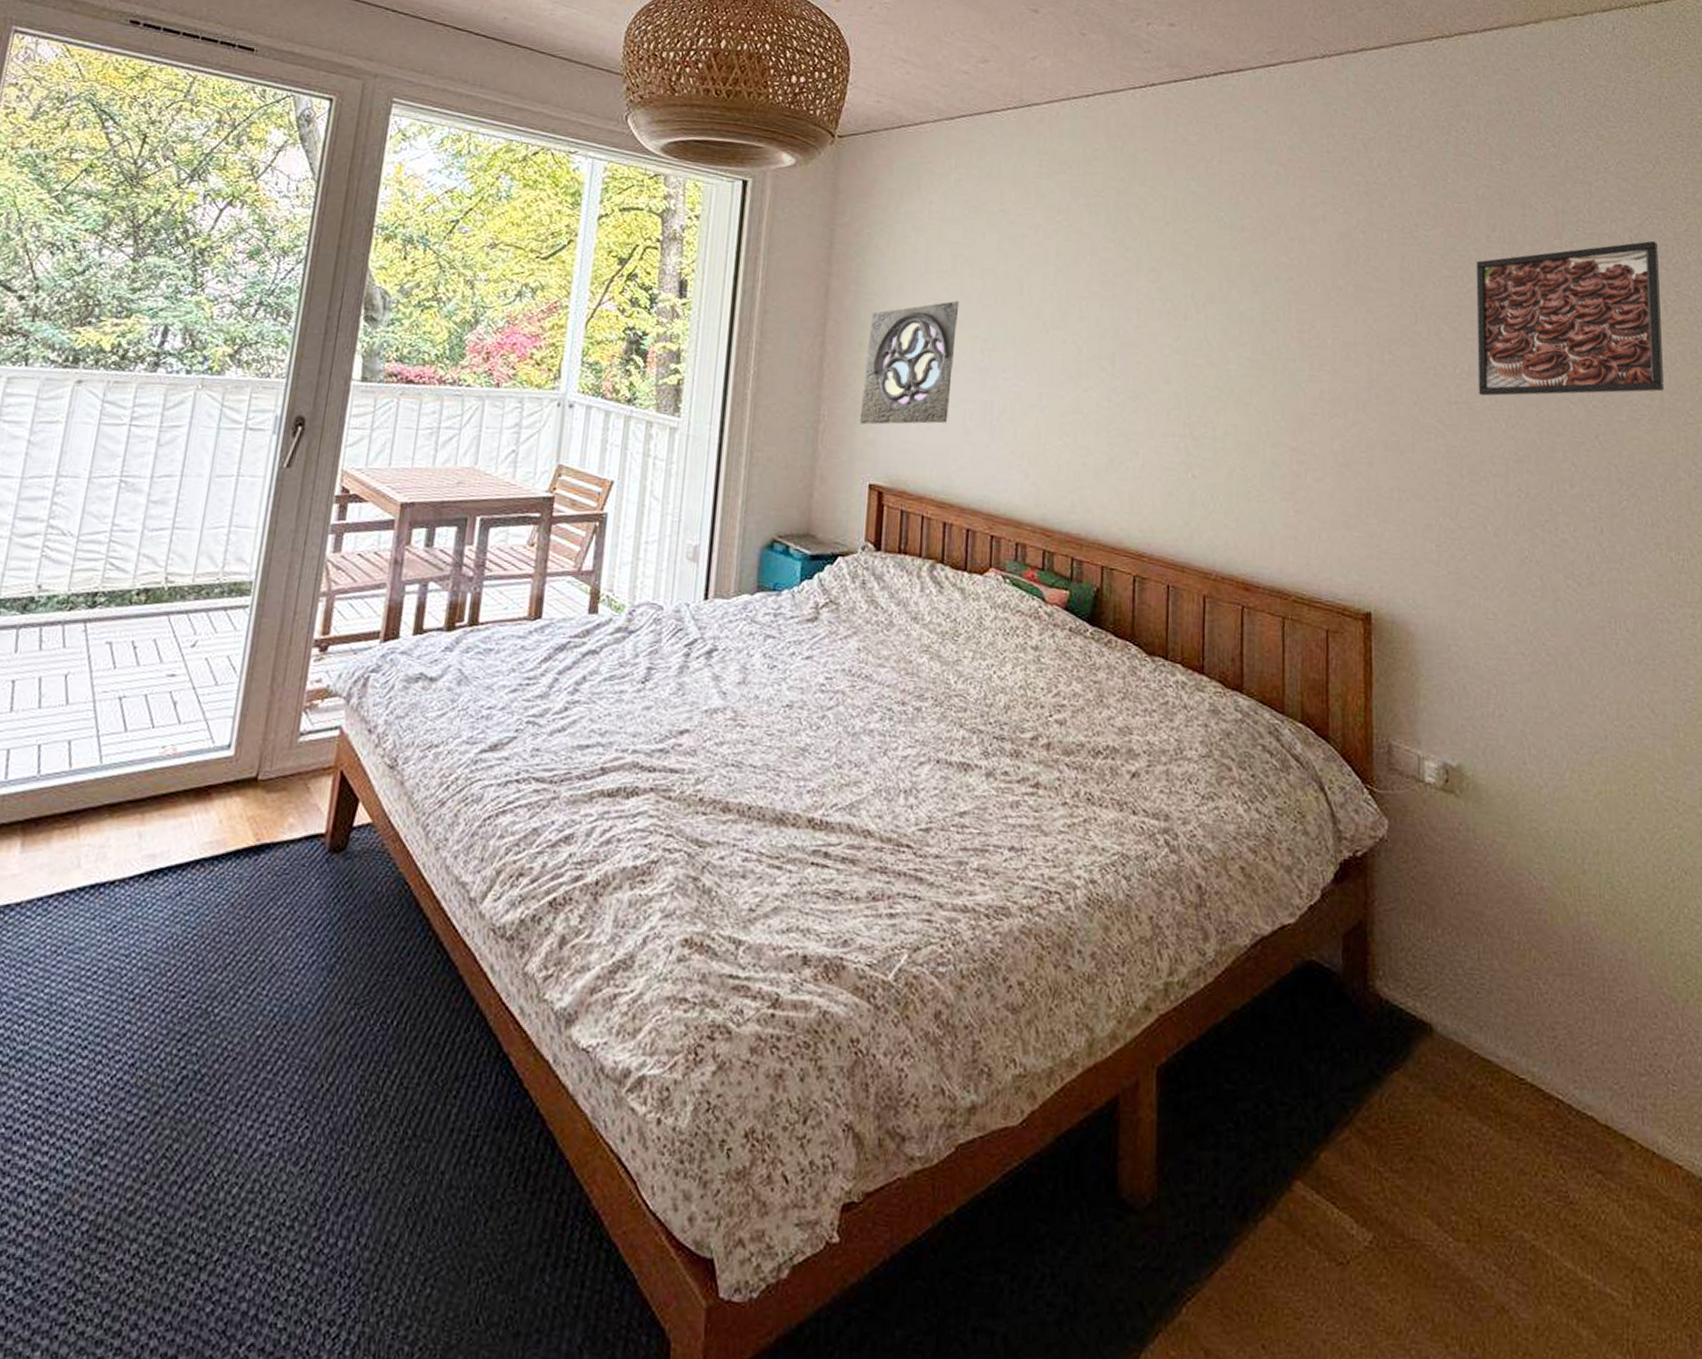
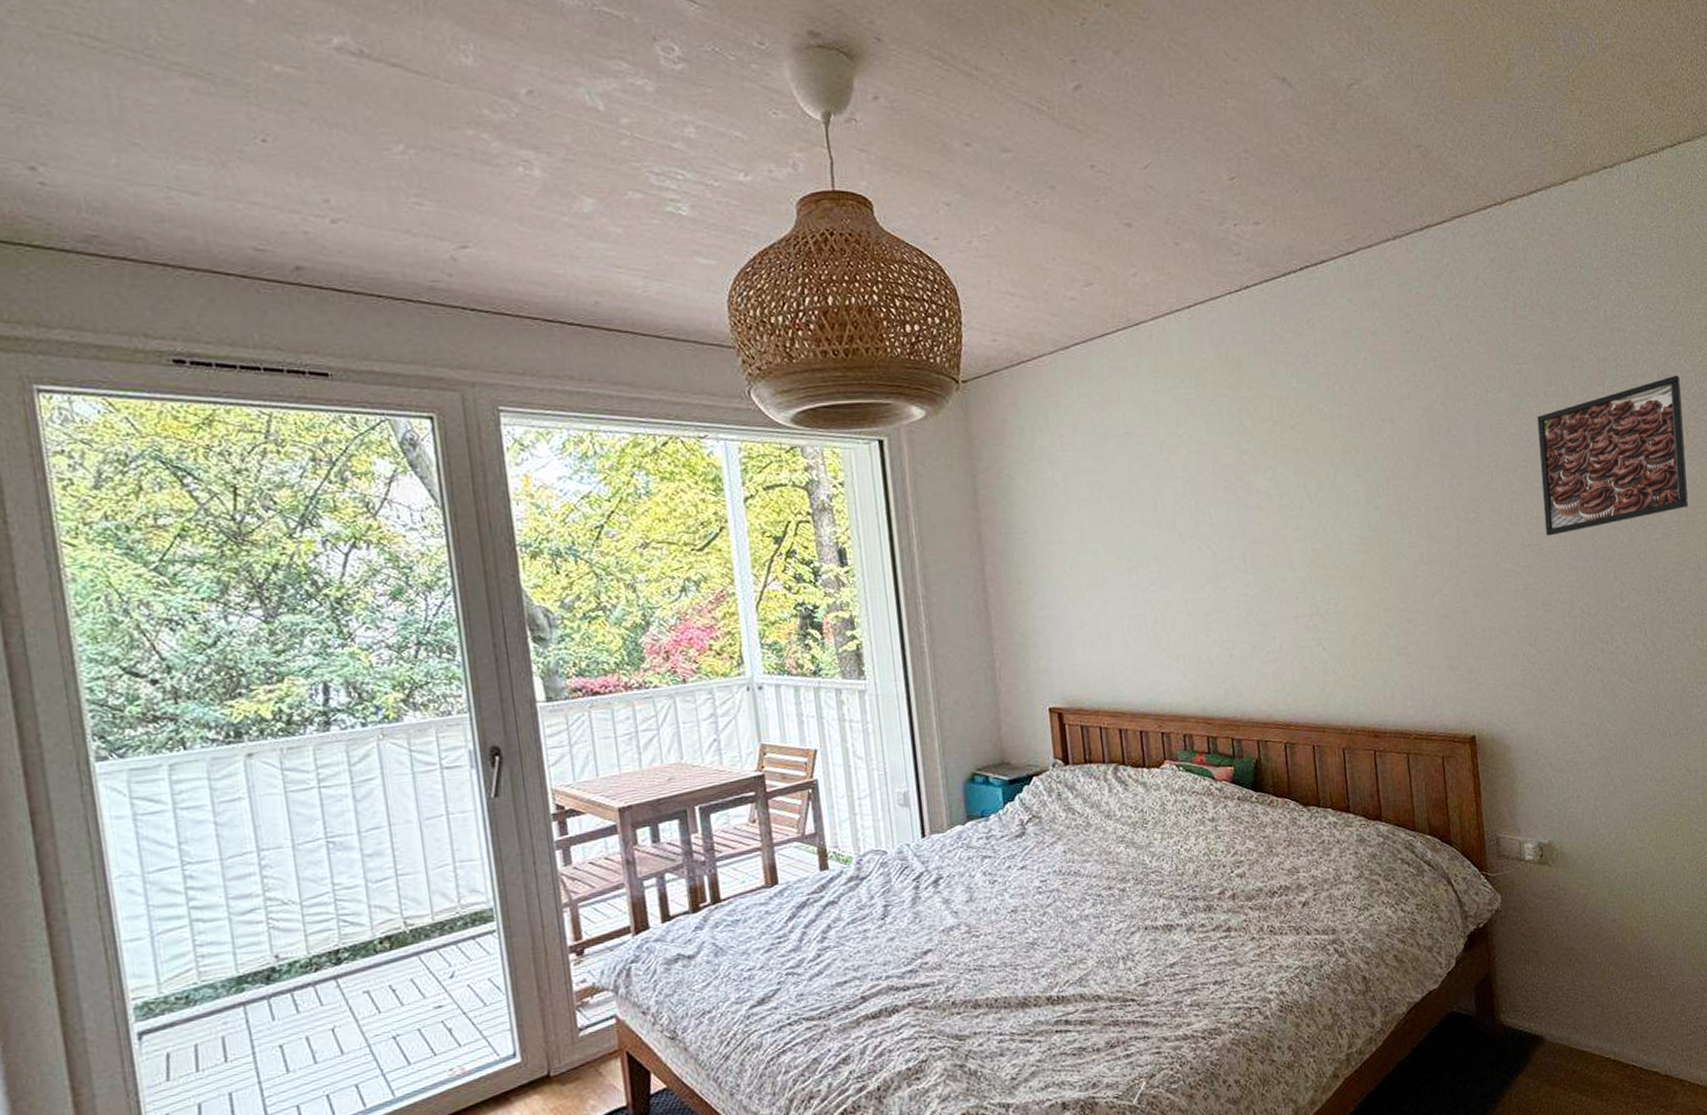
wall ornament: present [859,300,960,425] -> none [1024,526,1109,656]

